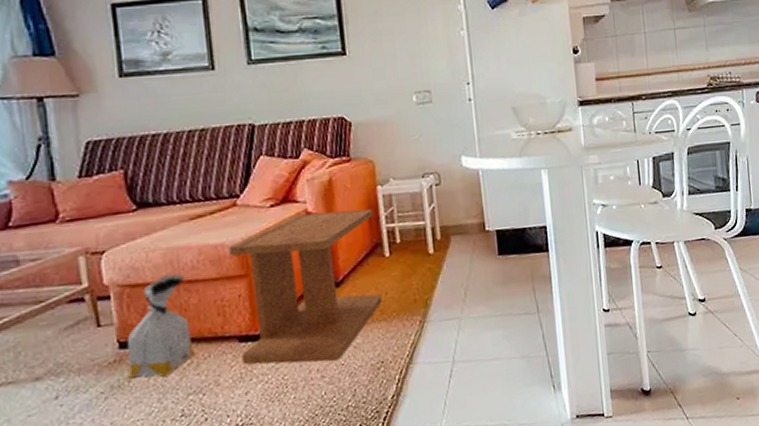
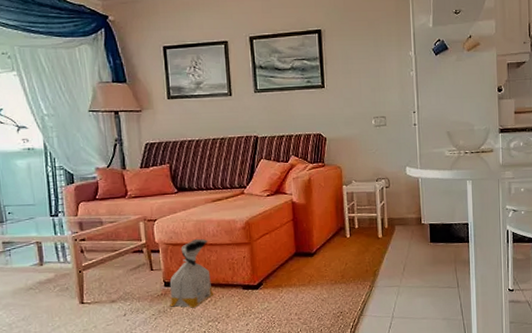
side table: present [228,209,383,365] -> none [238,202,343,309]

